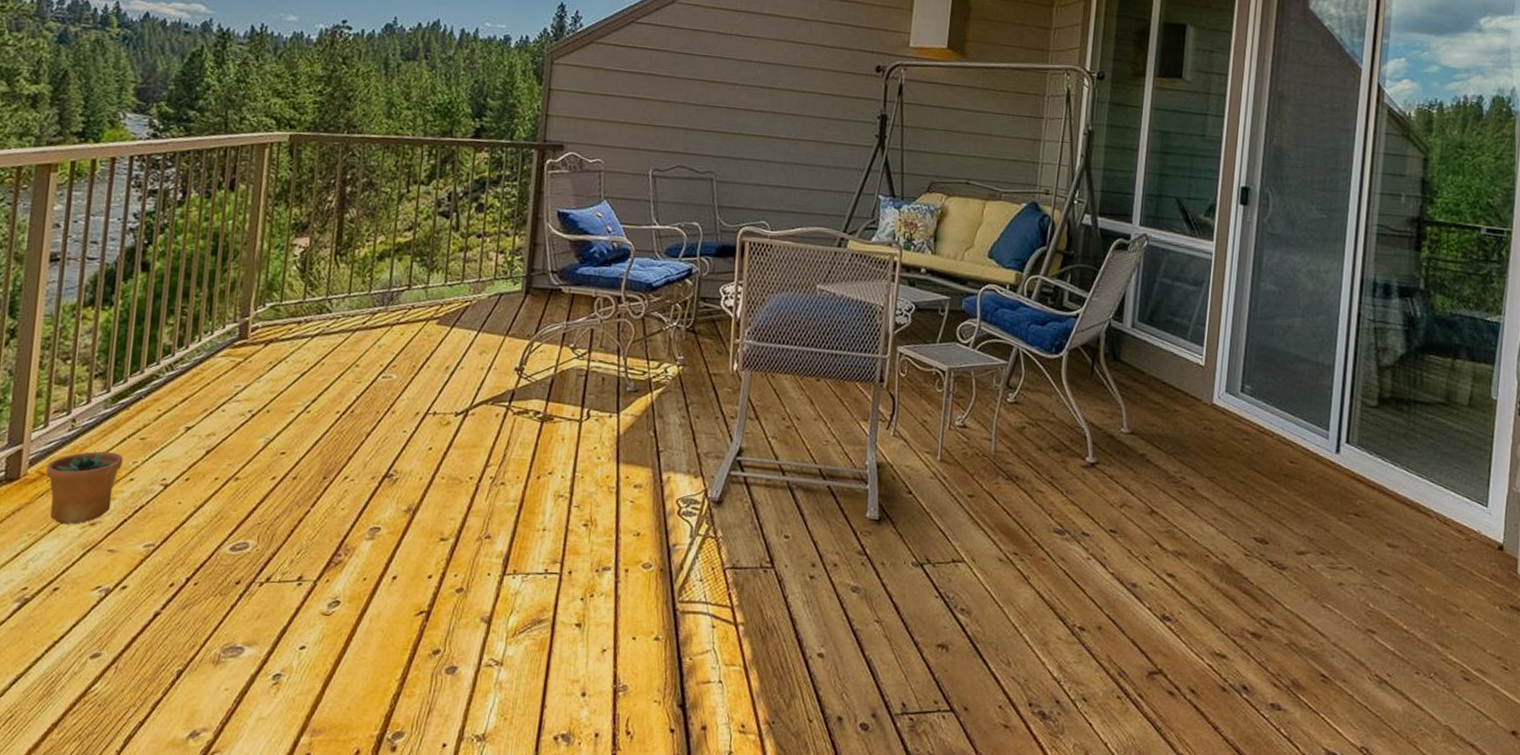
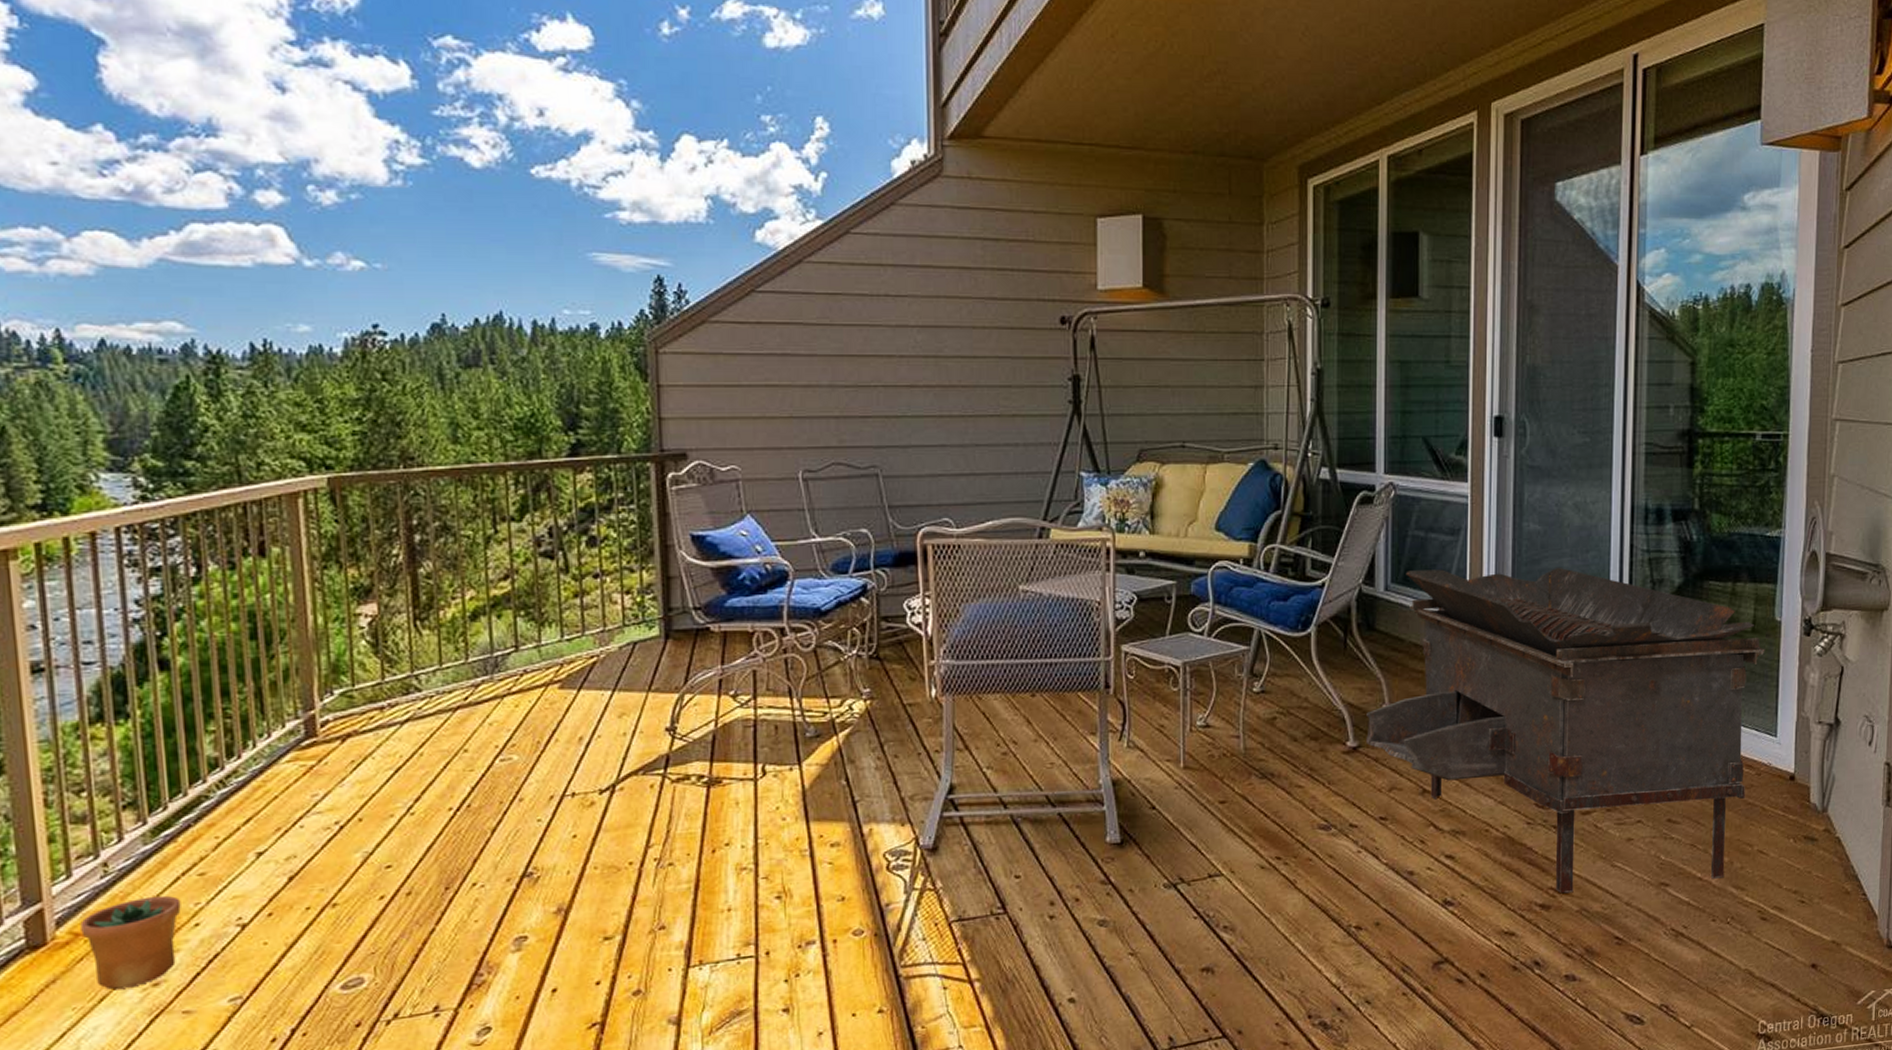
barbecue grill: none [1103,312,1480,634] -> present [1366,567,1765,893]

